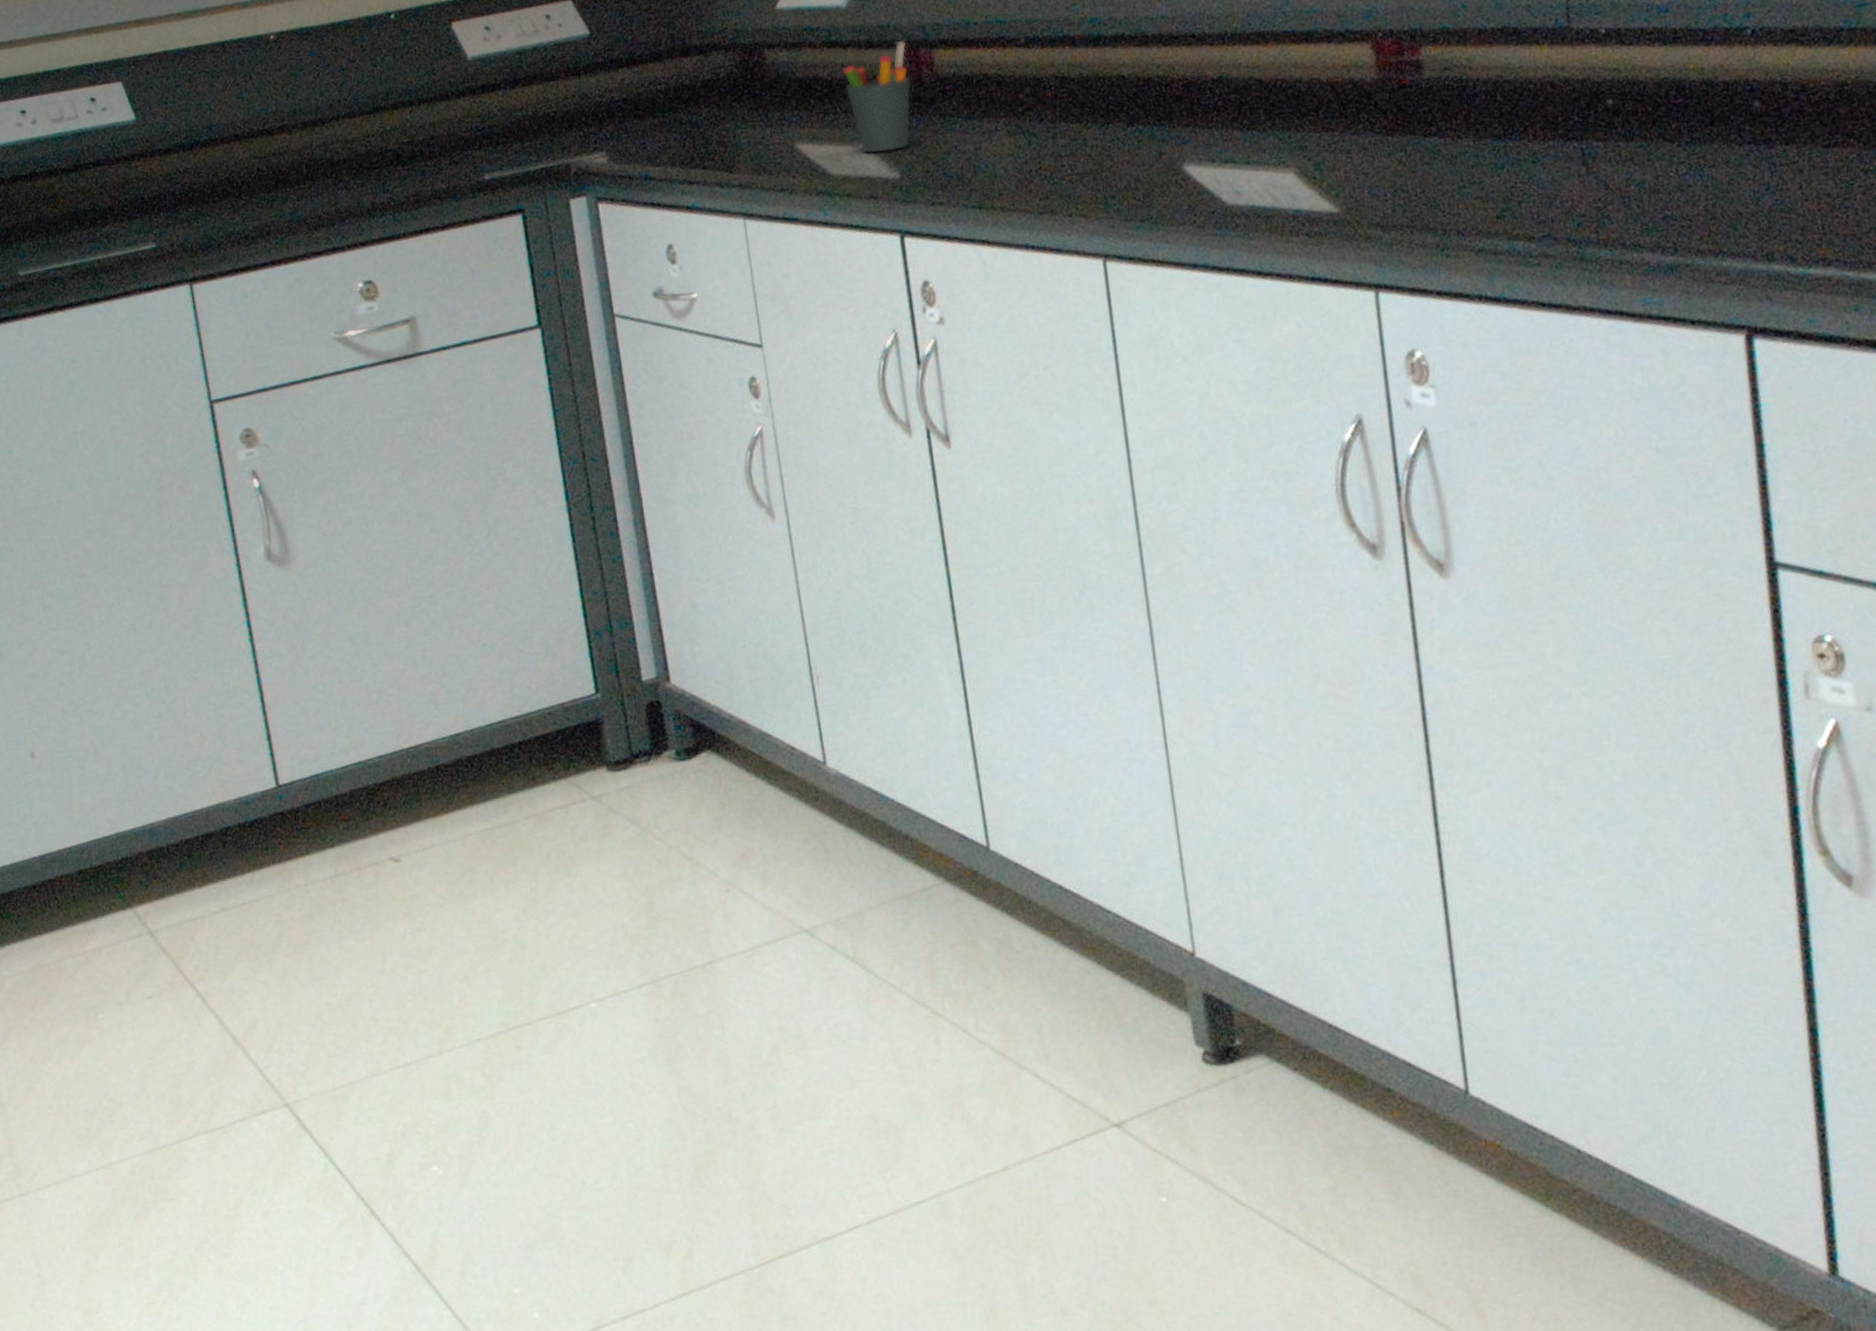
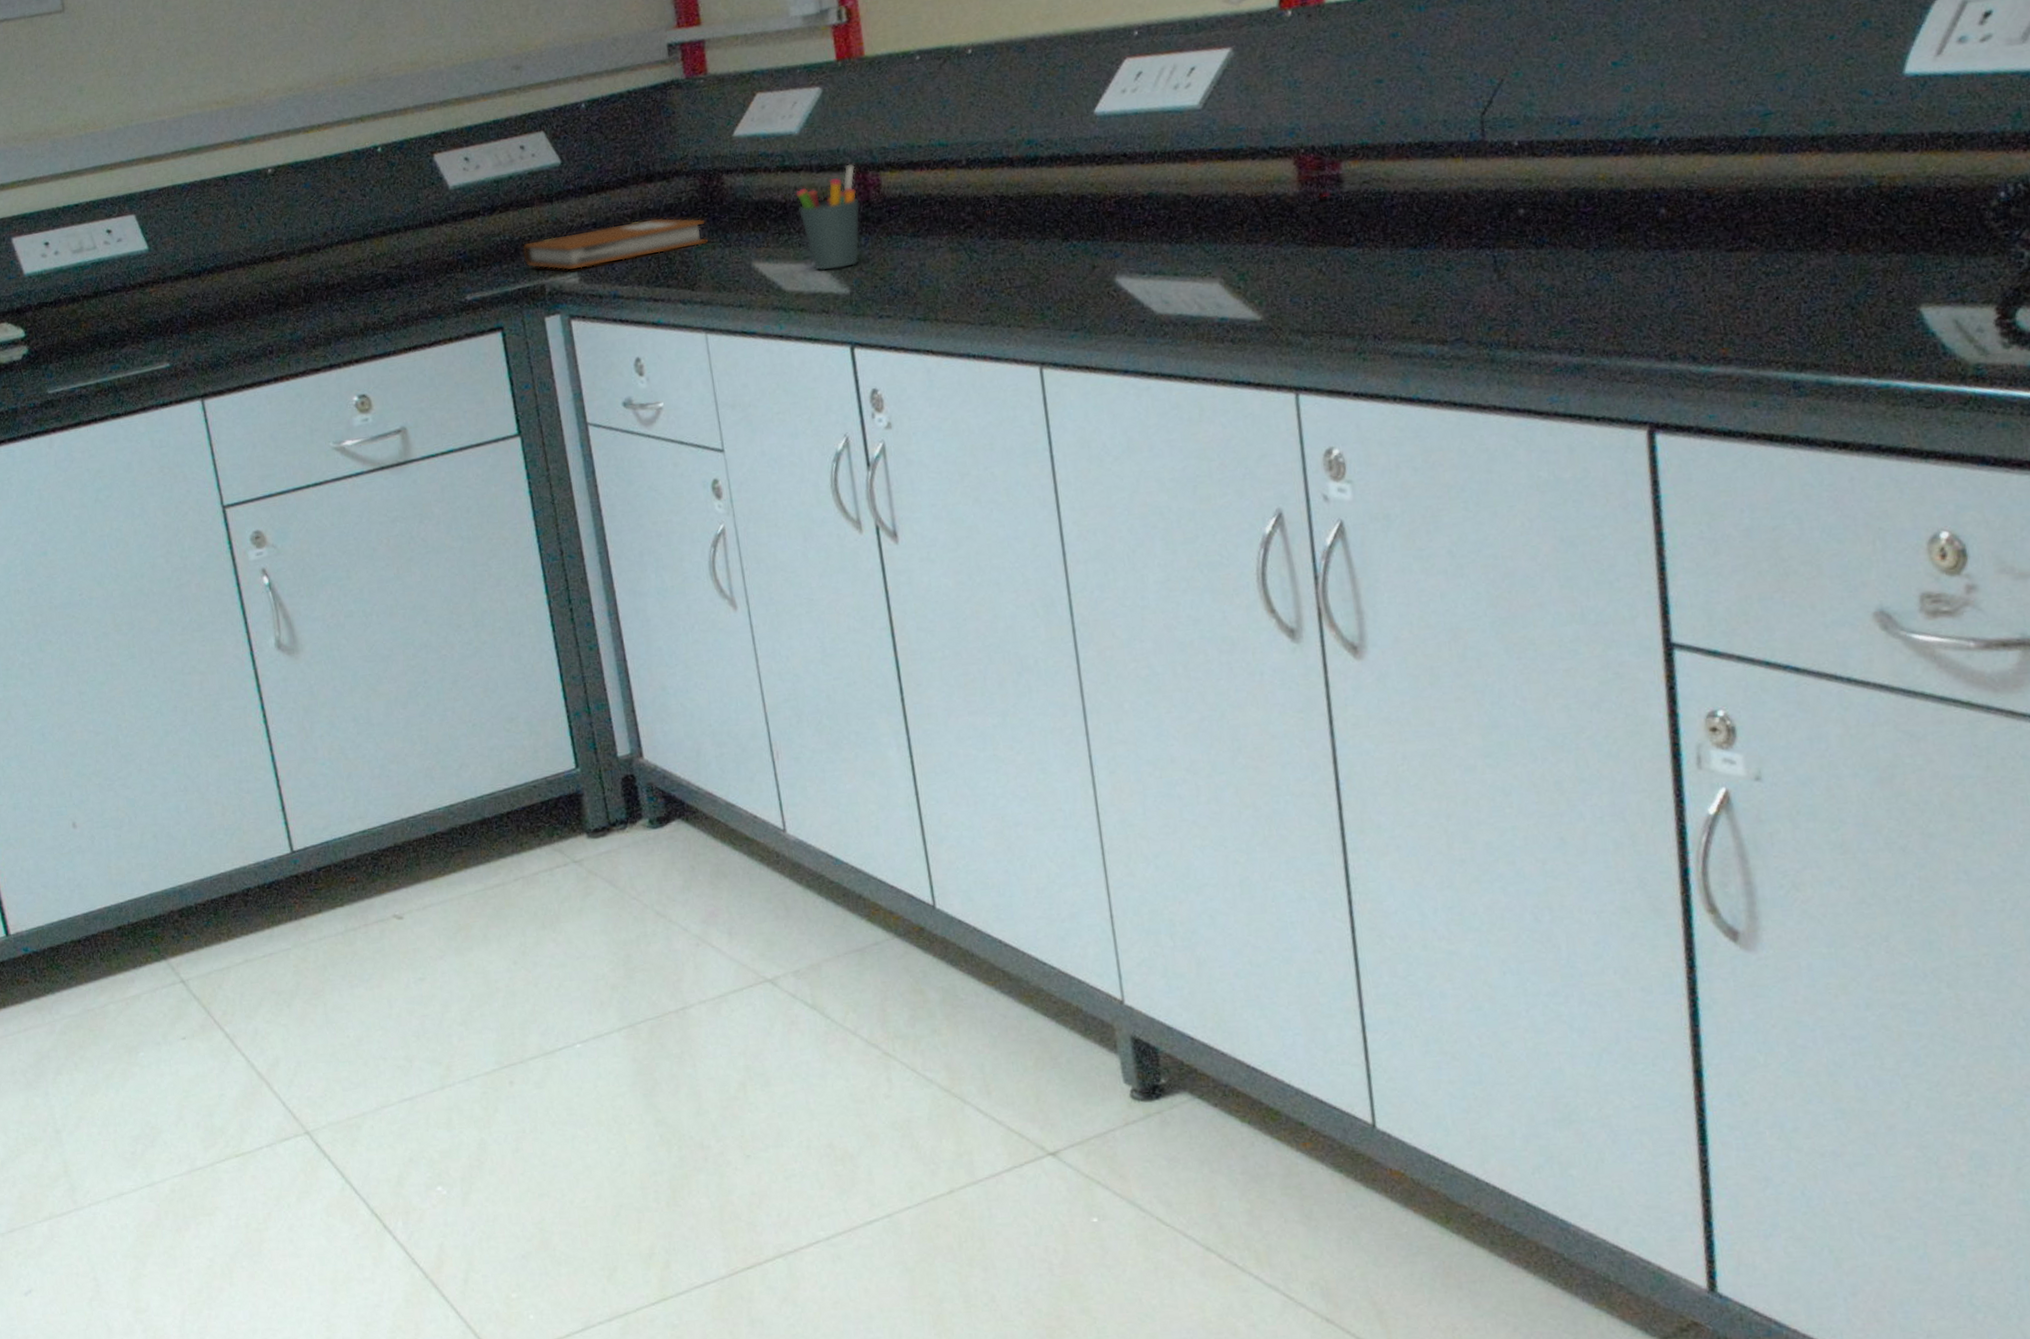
notebook: none [546,94,747,149] -> present [522,218,708,270]

